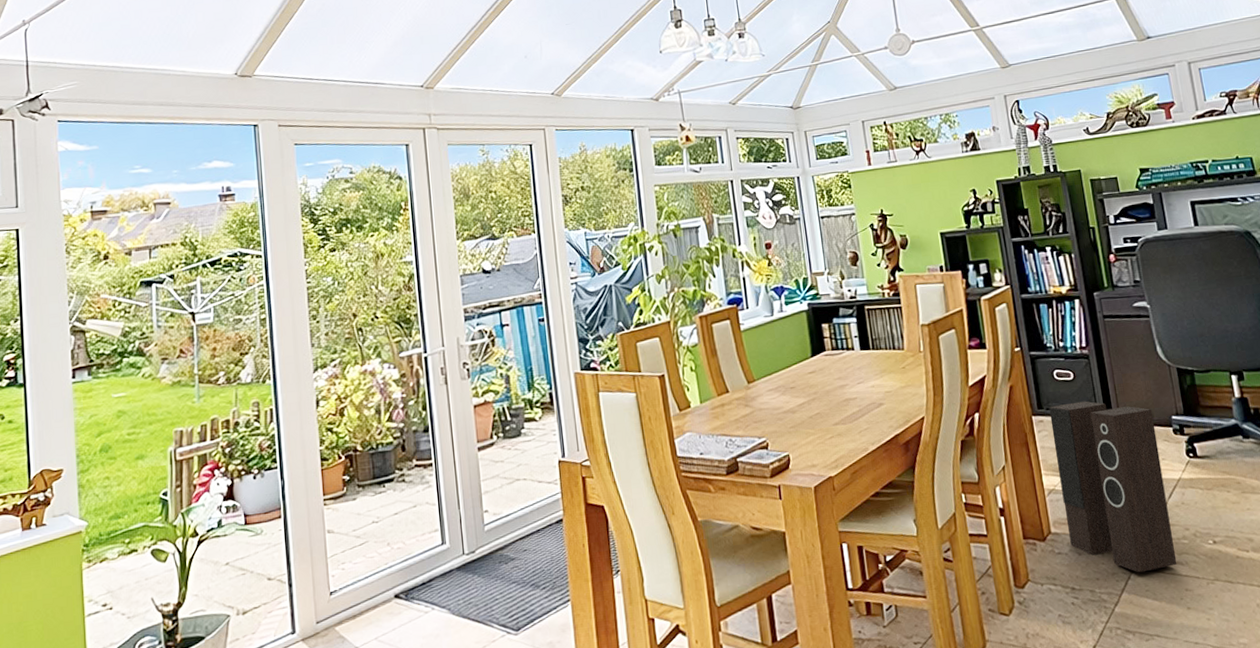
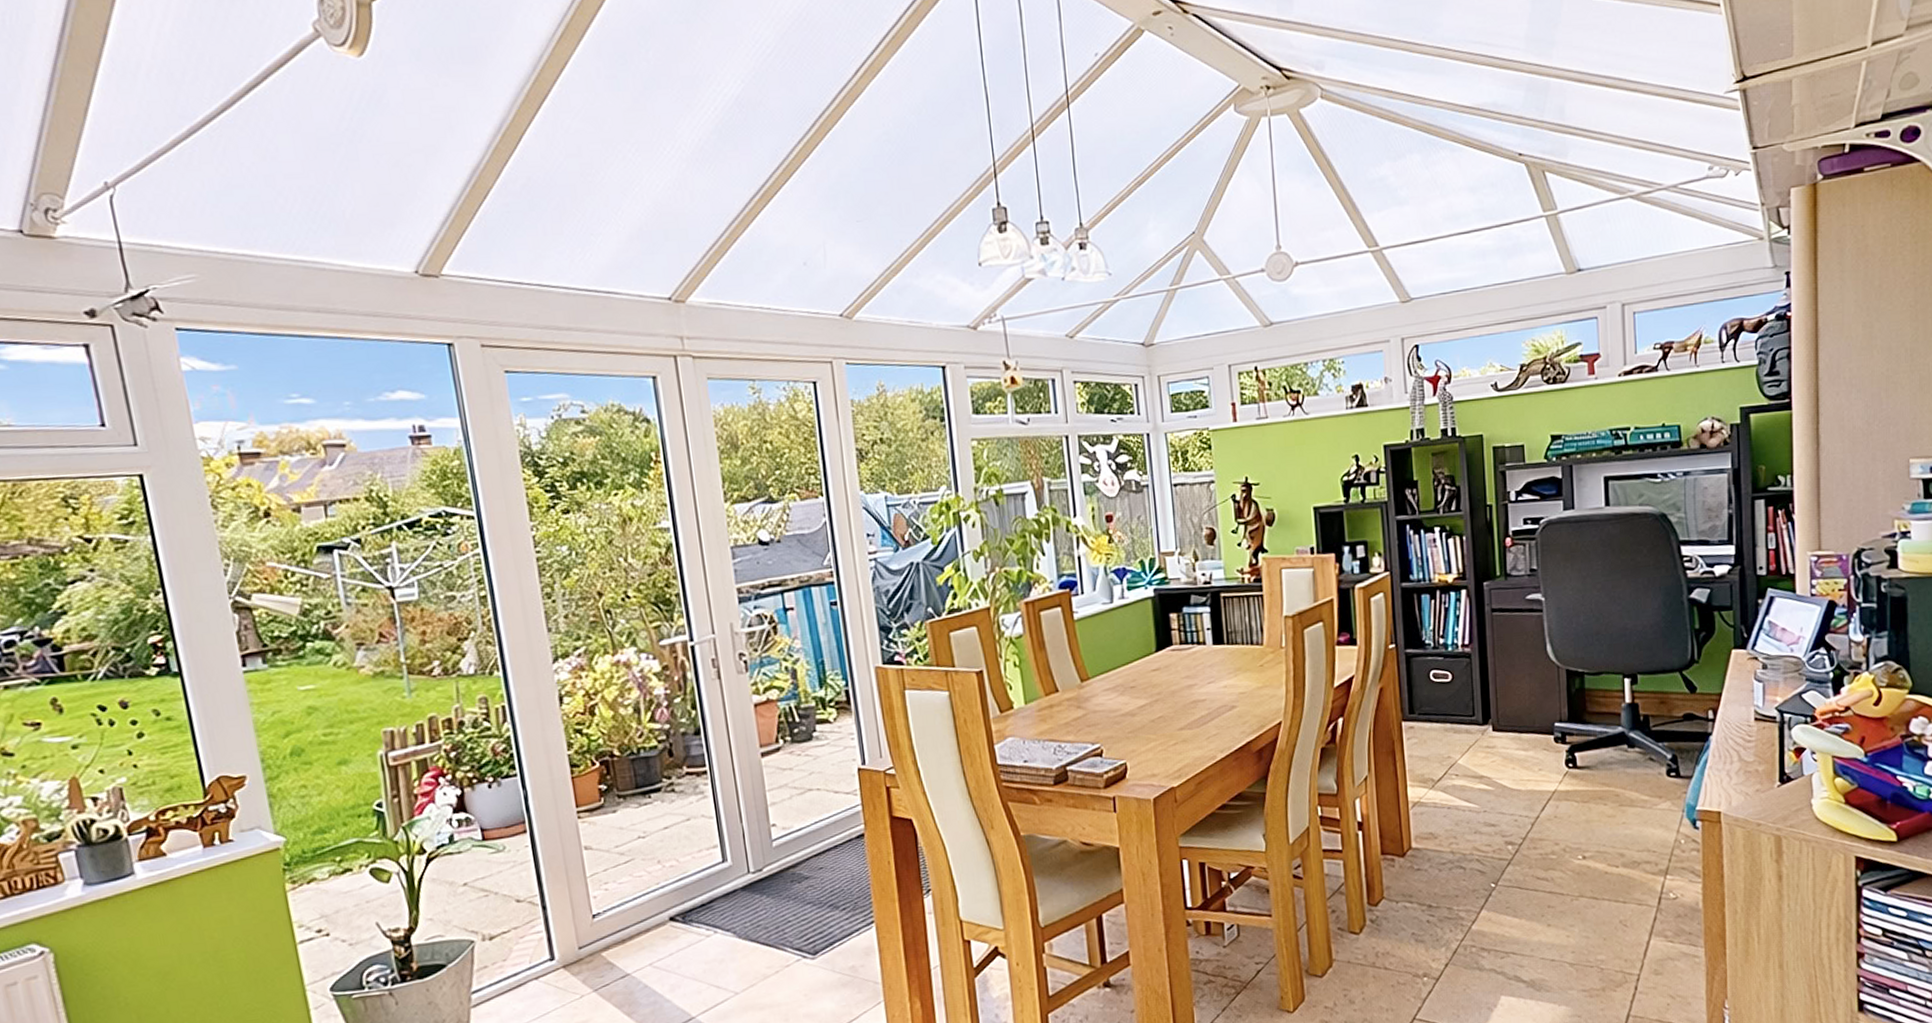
stereo: present [1049,401,1177,573] -> none [1421,705,1542,890]

